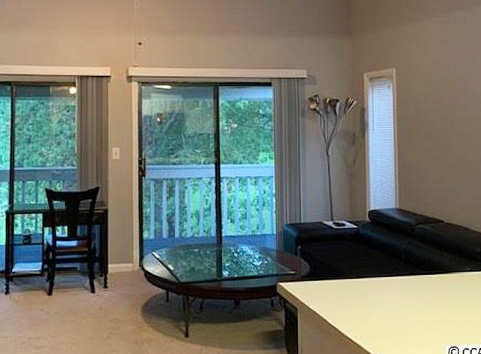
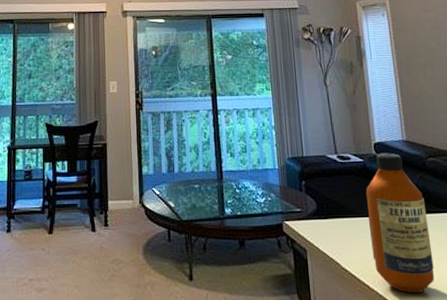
bottle: none [356,220,412,346] -> present [365,152,434,294]

